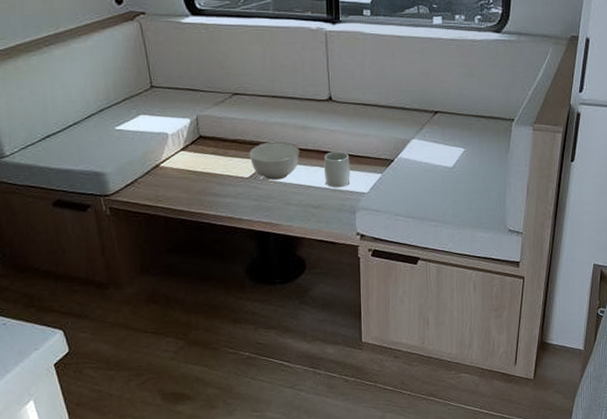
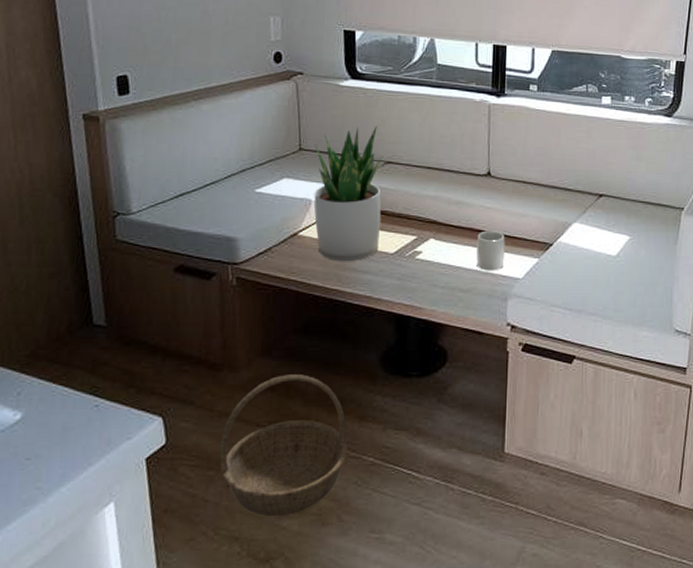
basket: none [115,287,226,405] -> present [219,374,347,517]
planter: none [165,60,235,188] -> present [314,126,383,262]
bowl: present [249,141,299,180] -> none [396,216,451,258]

